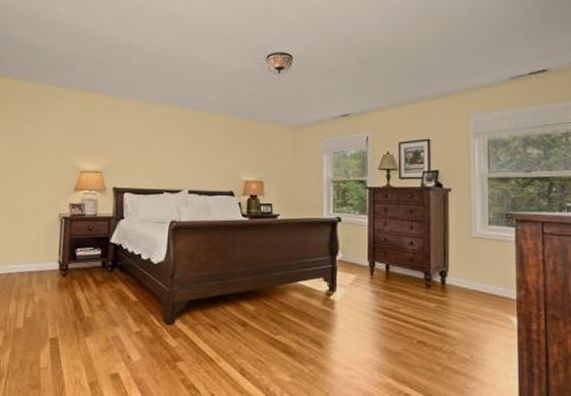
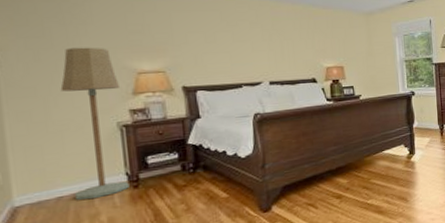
floor lamp: none [19,146,67,280] -> present [60,47,130,200]

